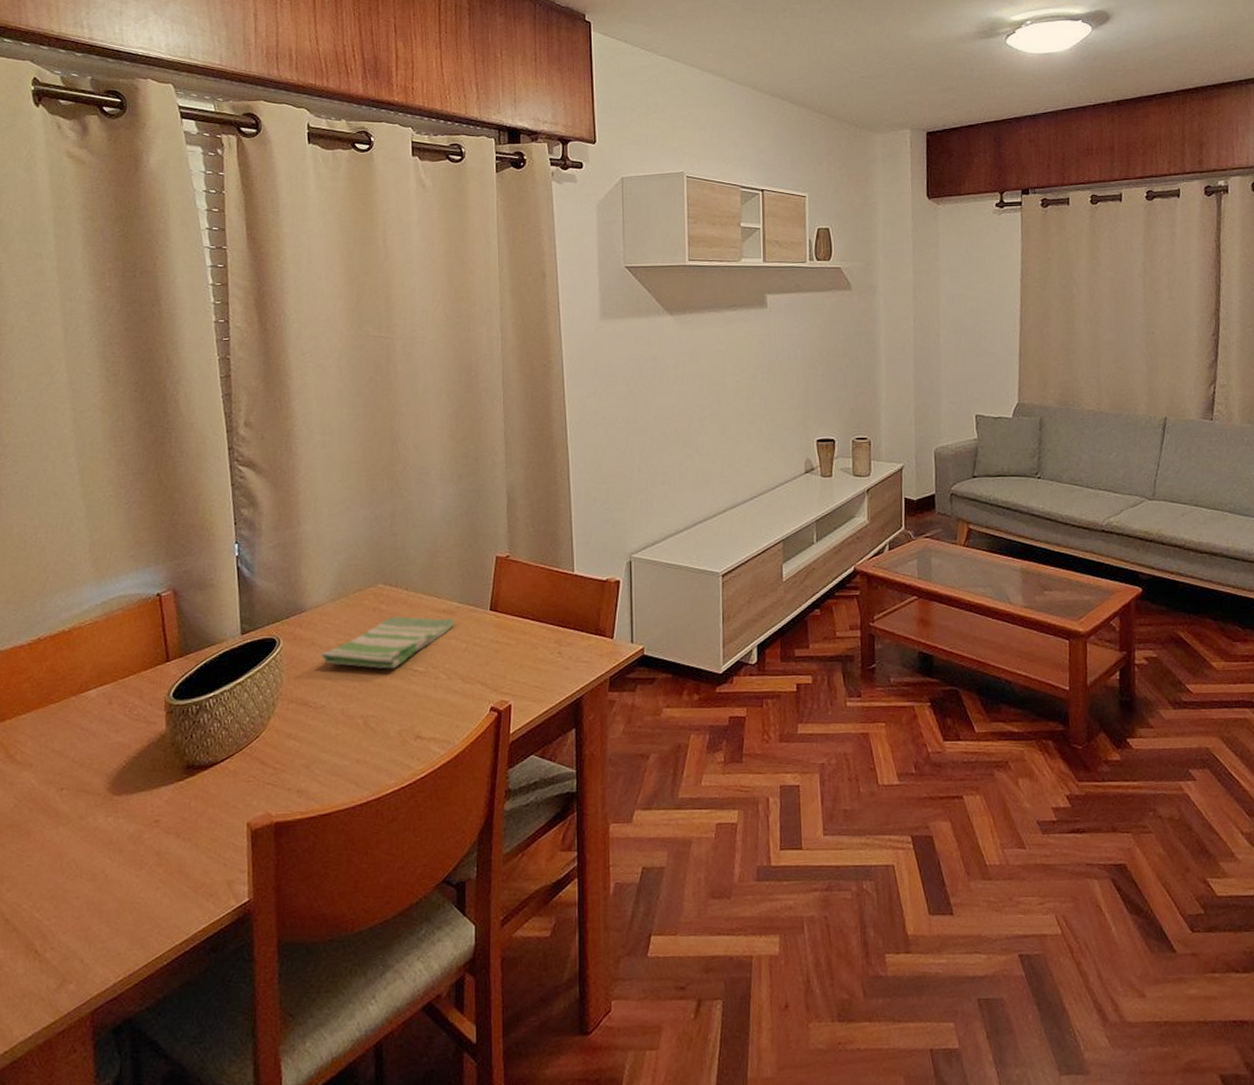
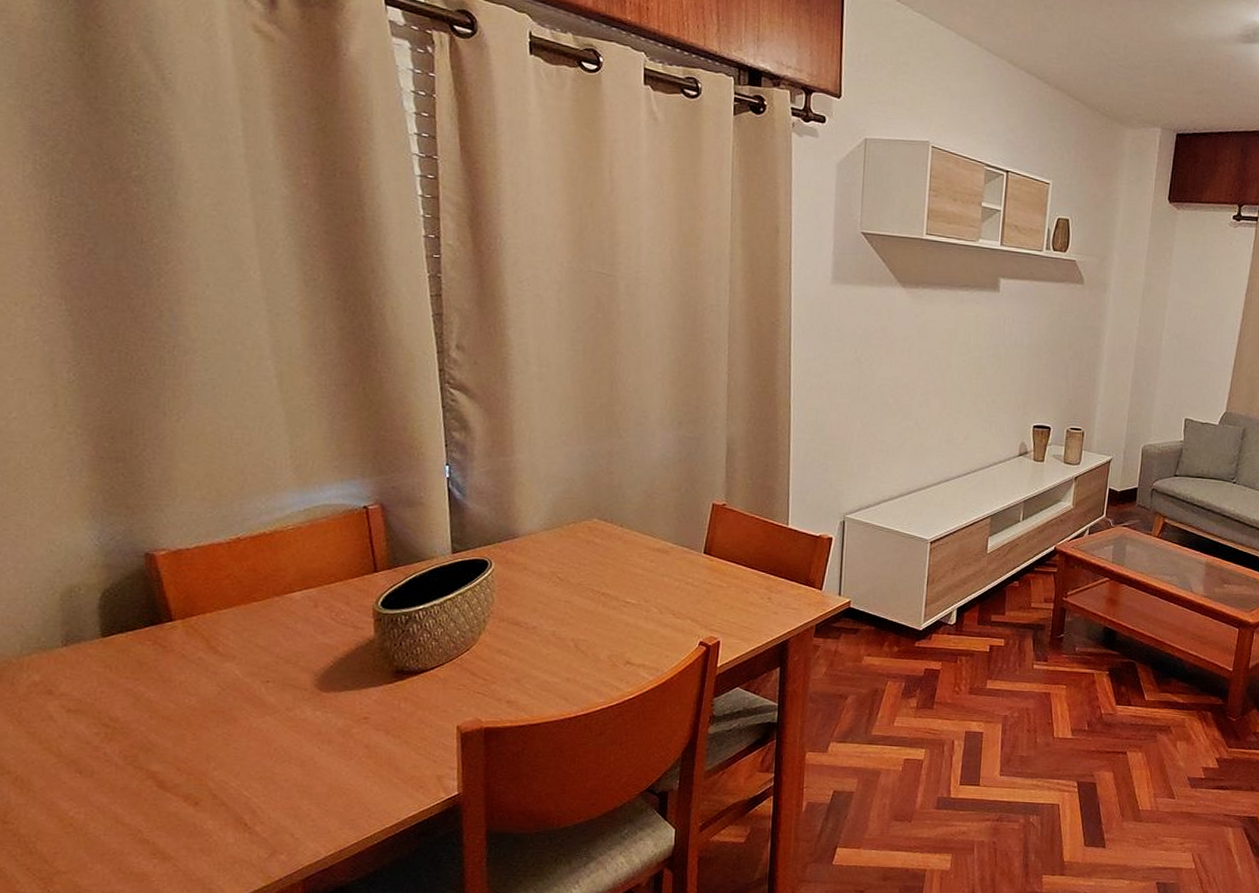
dish towel: present [320,616,455,669] -> none [533,550,669,599]

